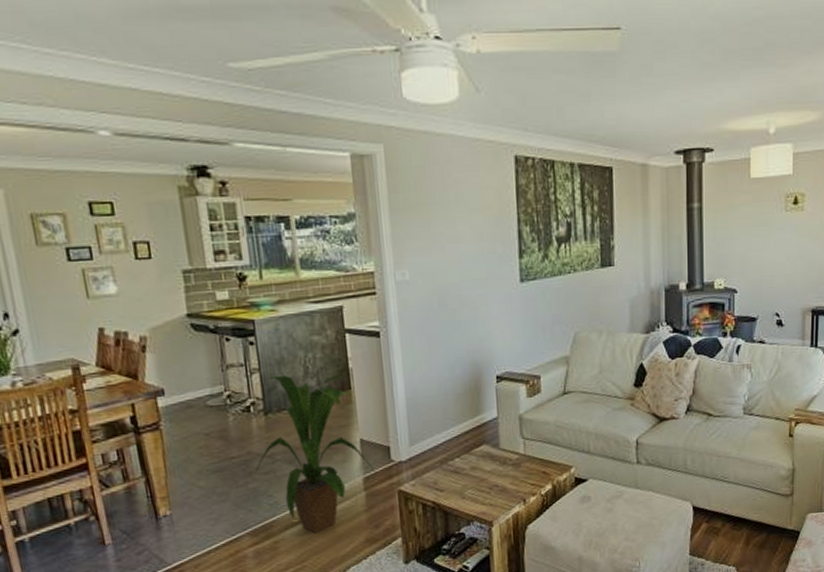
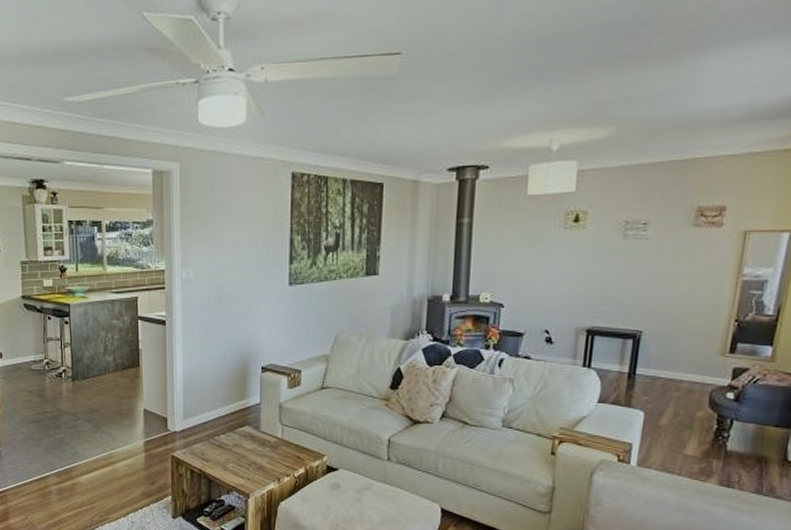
house plant: present [255,375,377,534] -> none [62,350,155,482]

